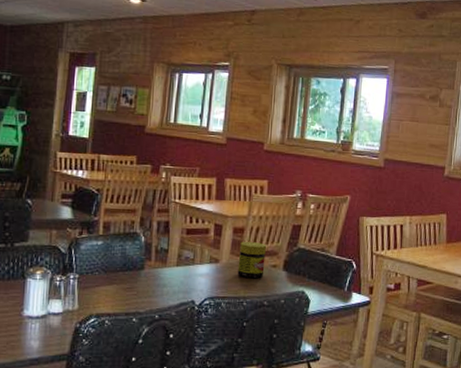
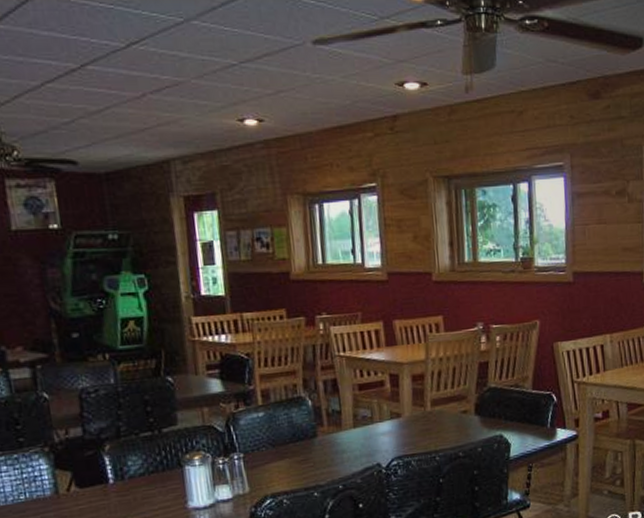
jar: present [237,242,266,278] -> none [422,388,454,429]

